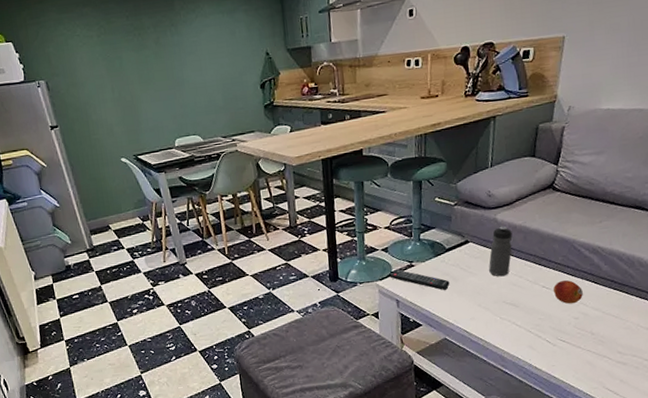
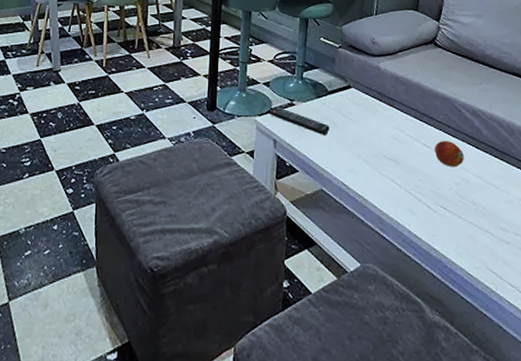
water bottle: present [489,226,513,277] -> none [370,75,395,128]

